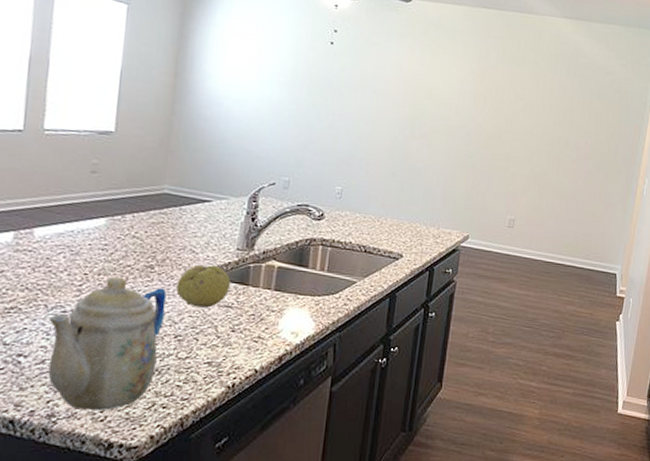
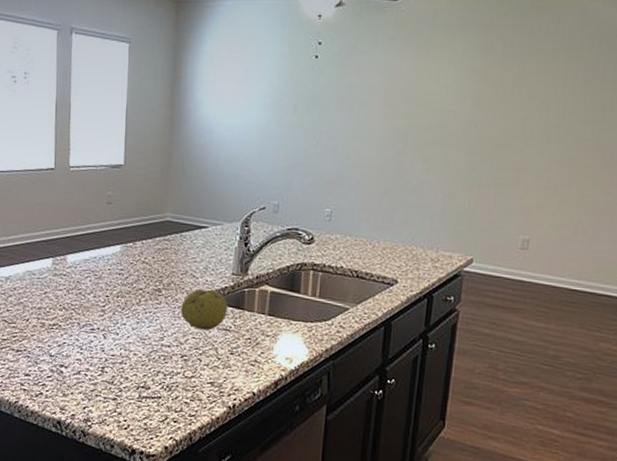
teapot: present [48,276,167,410] -> none [81,299,173,420]

